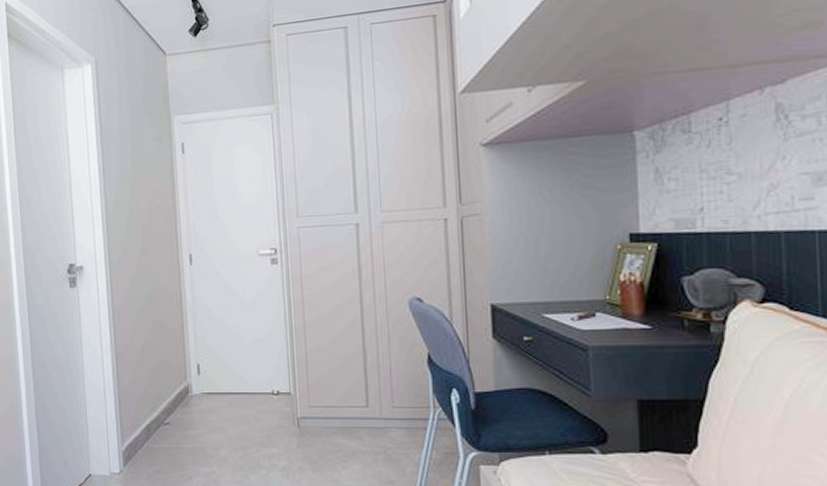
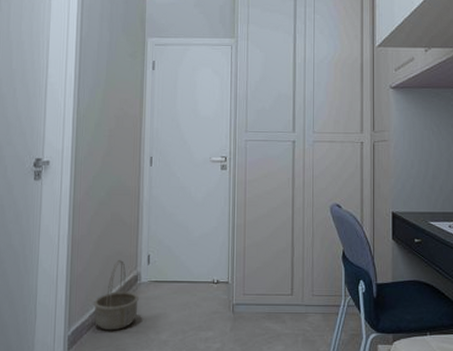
basket: none [145,369,192,447] -> present [94,259,139,331]

